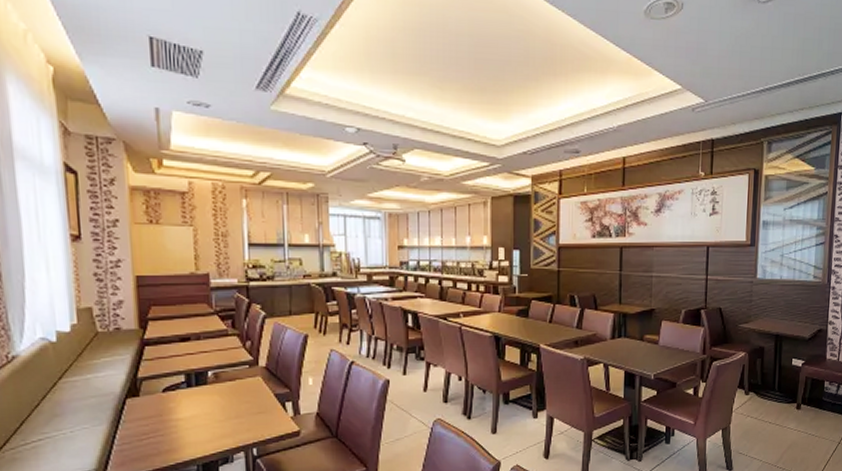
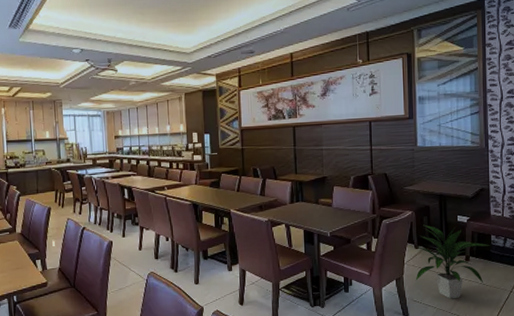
indoor plant: none [742,368,822,450] -> present [415,224,489,298]

